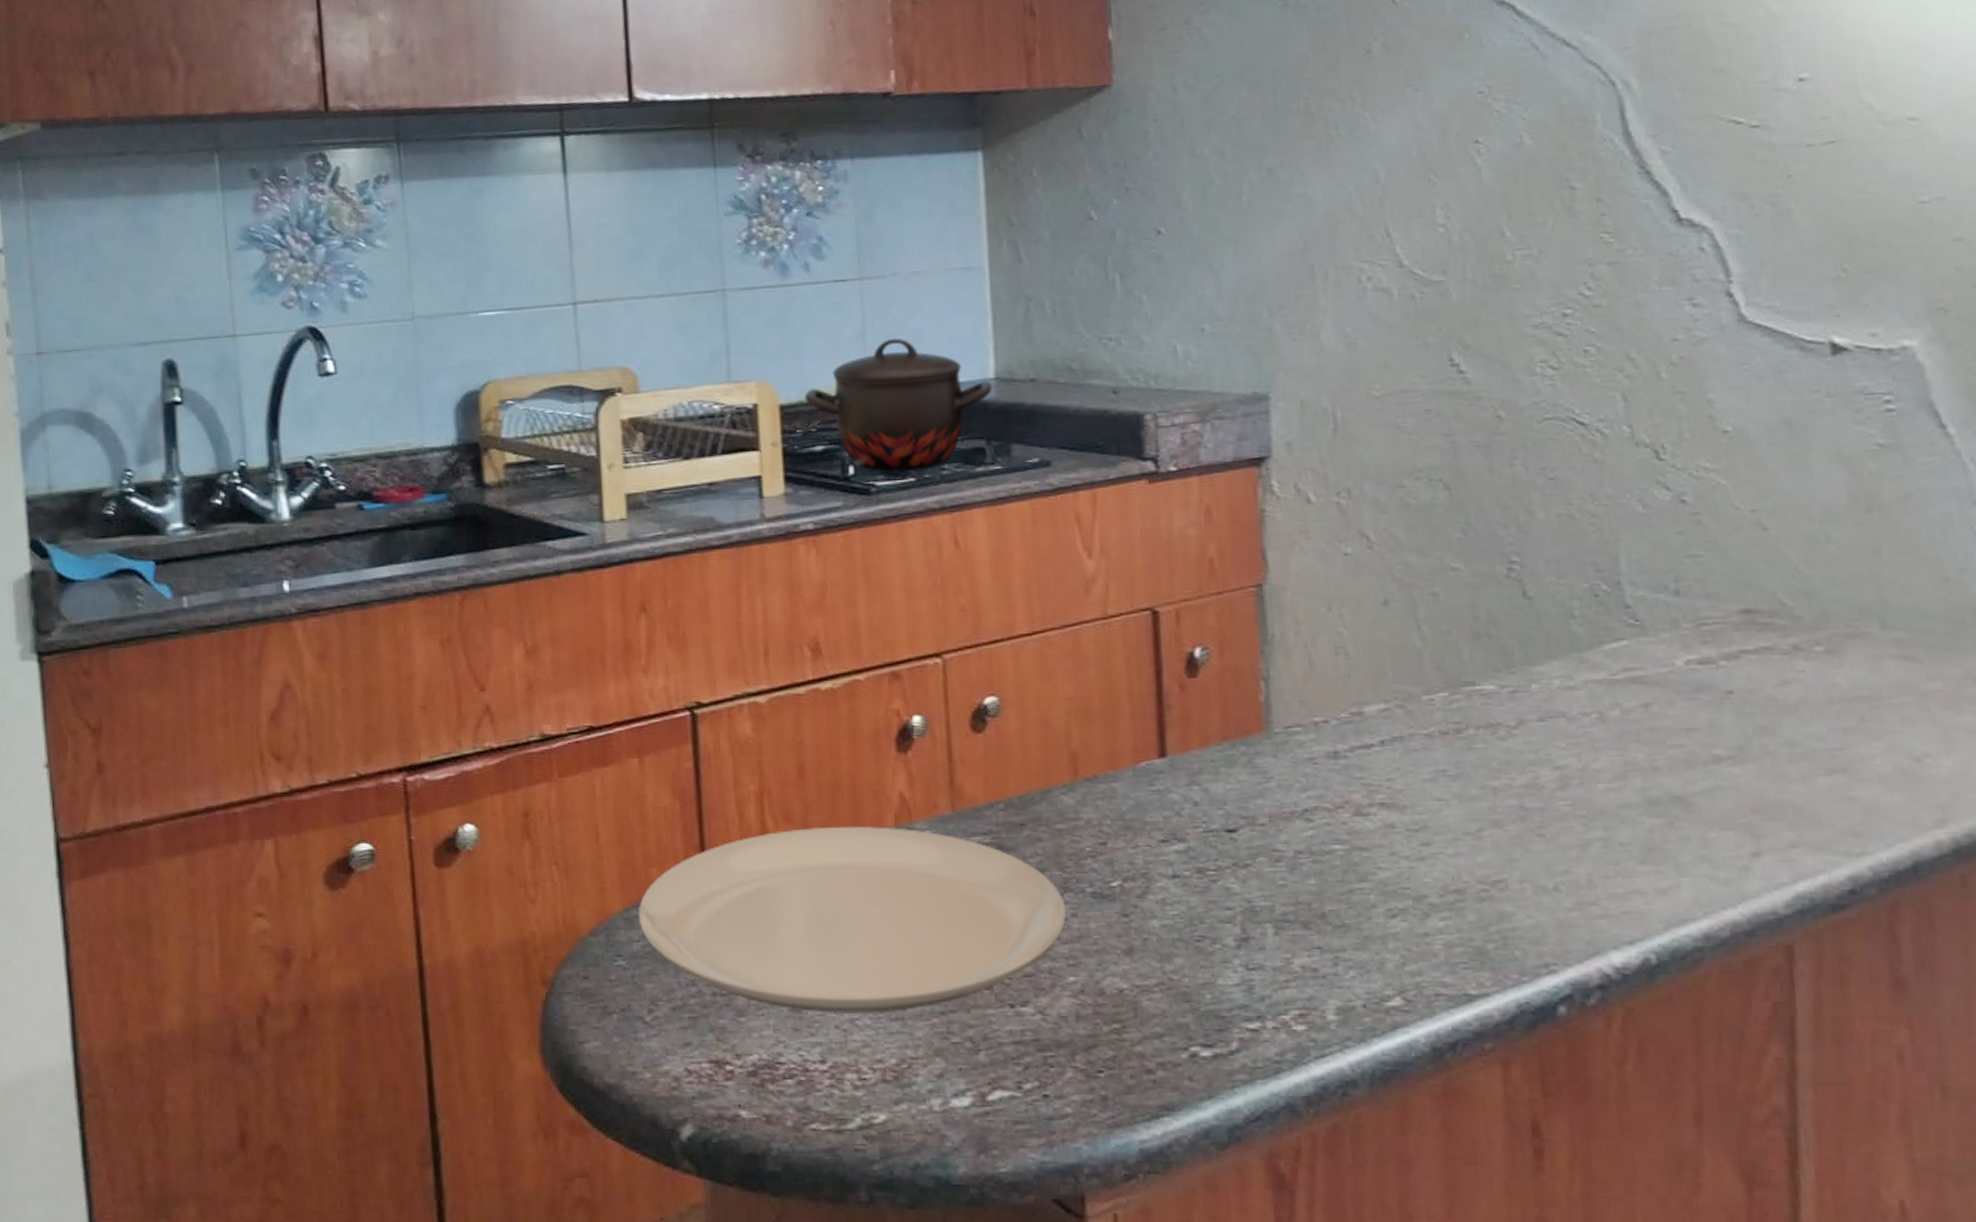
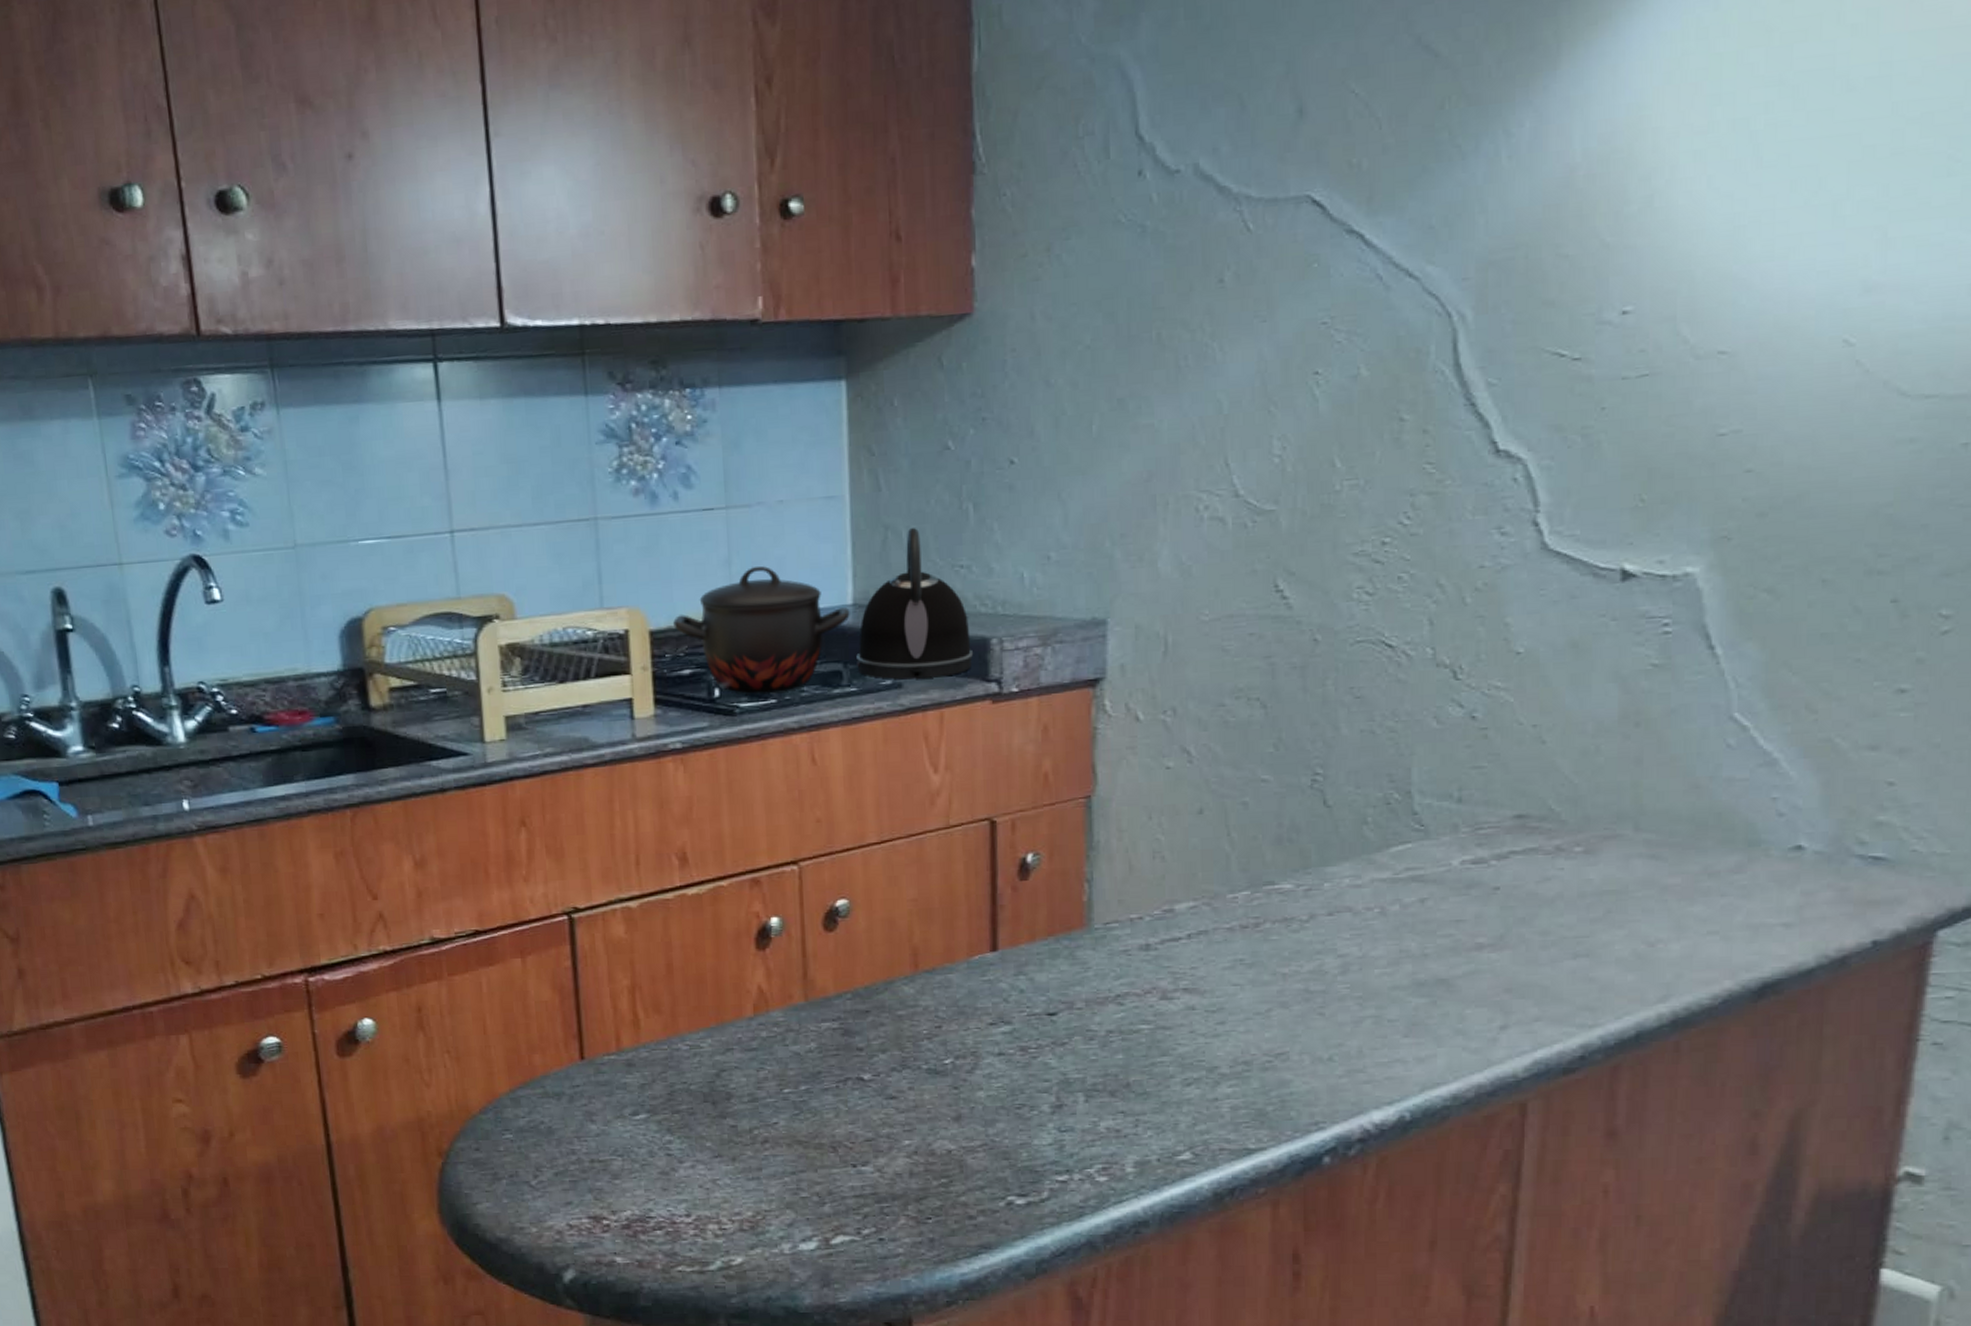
plate: present [638,826,1066,1013] -> none [523,1015,904,1175]
kettle: none [1000,298,1127,458] -> present [856,527,974,680]

